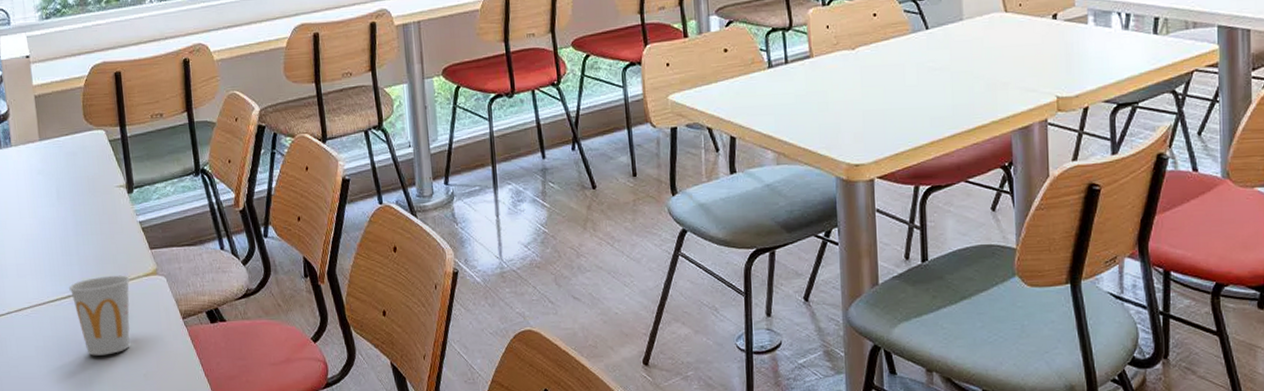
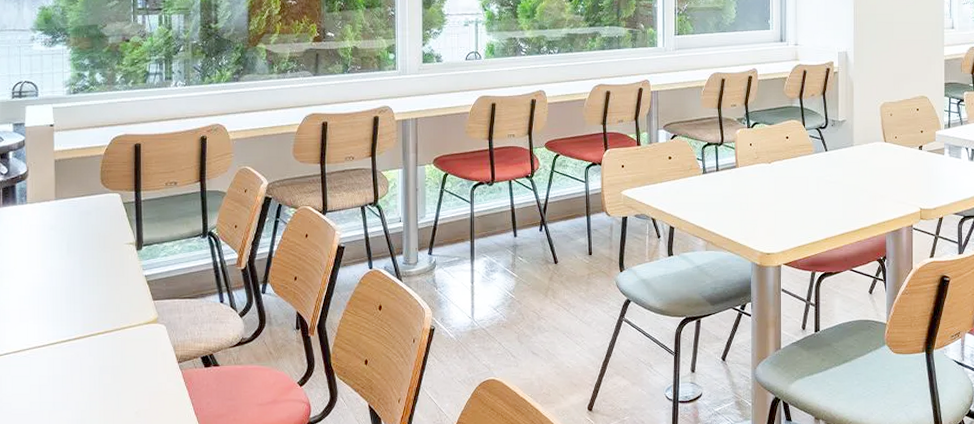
cup: present [69,275,130,356] -> none [70,322,131,394]

